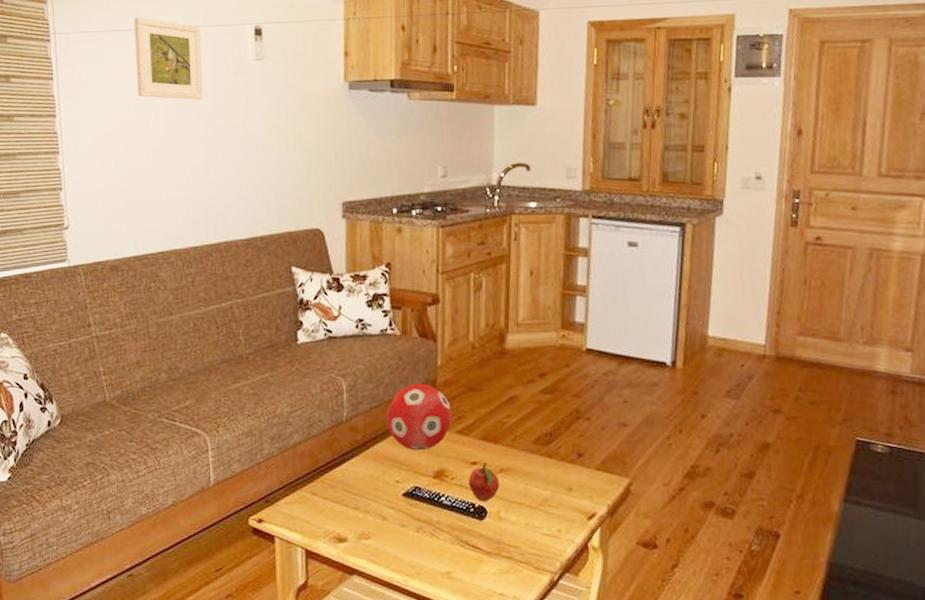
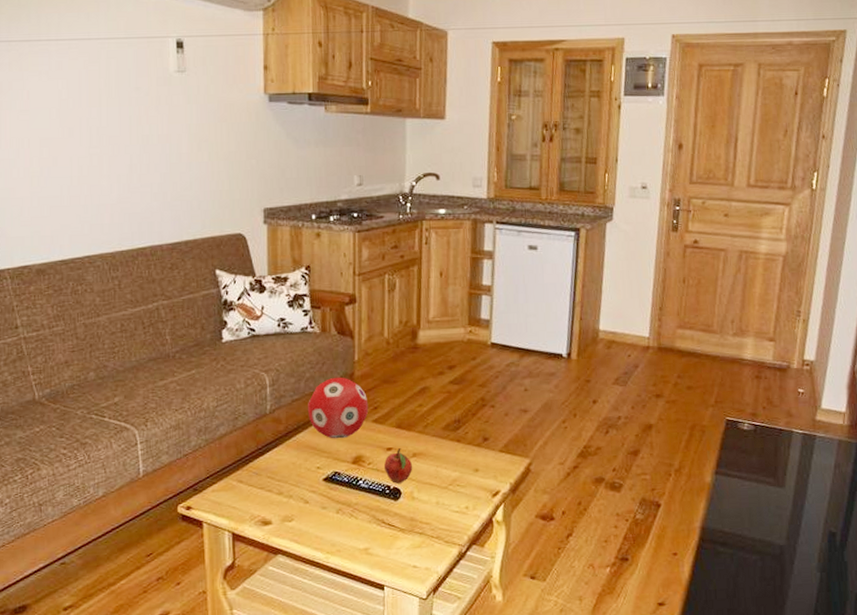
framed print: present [134,17,203,100] -> none [55,27,126,109]

